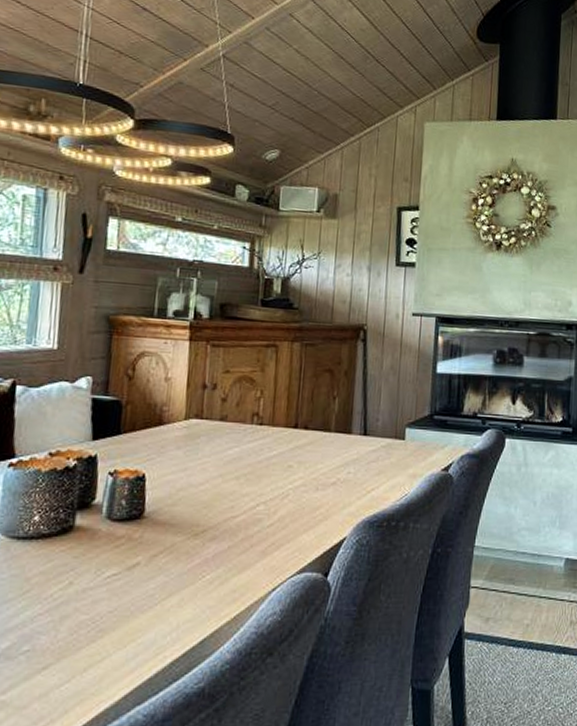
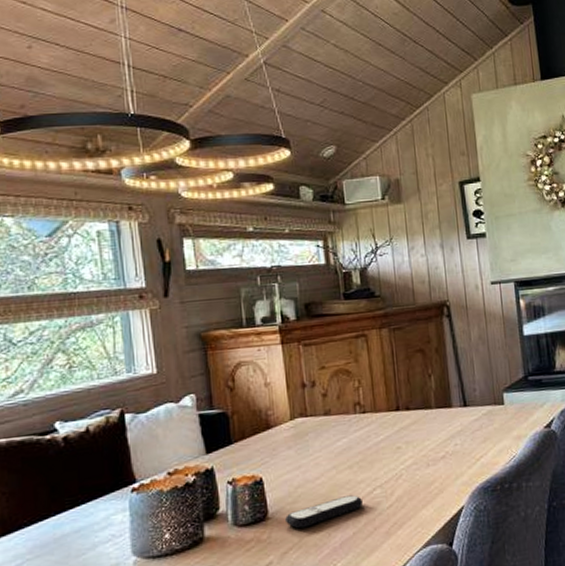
remote control: none [161,507,245,533] -> present [285,495,364,529]

